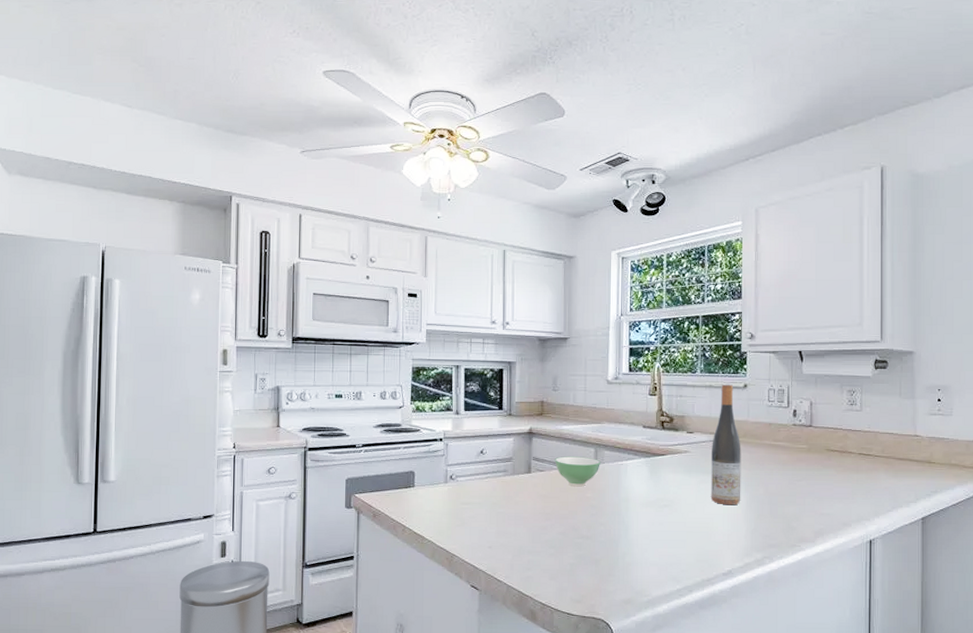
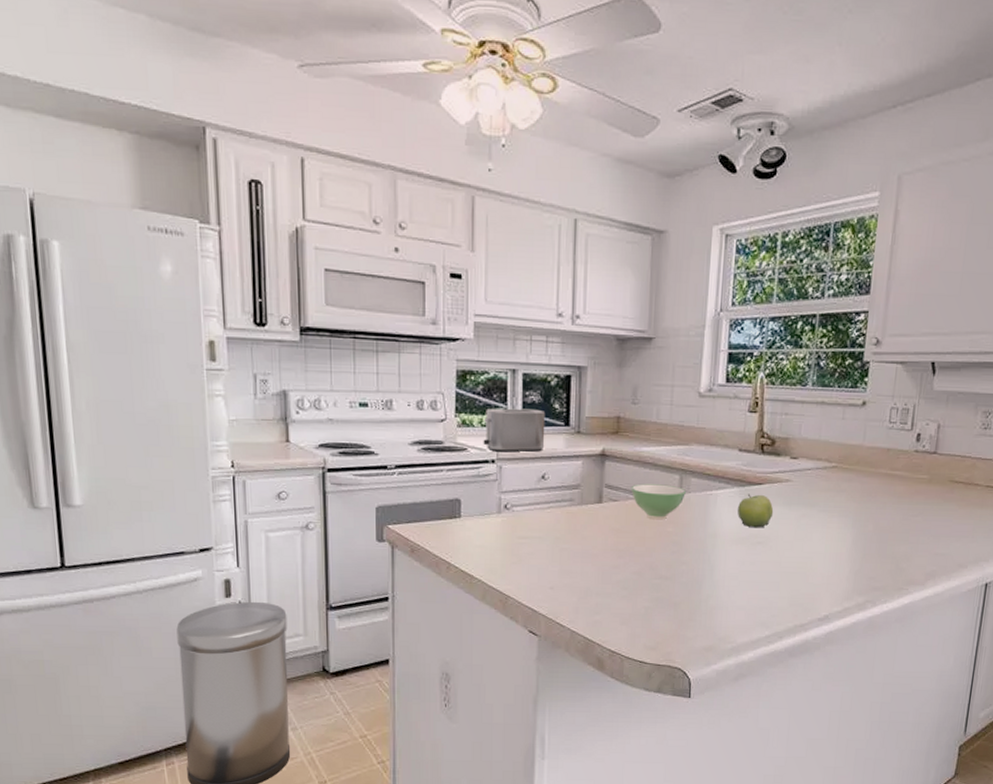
toaster: none [433,396,483,432] -> present [483,408,546,452]
fruit: none [646,463,676,493] -> present [737,494,774,528]
wine bottle: present [710,384,741,506] -> none [811,400,853,543]

